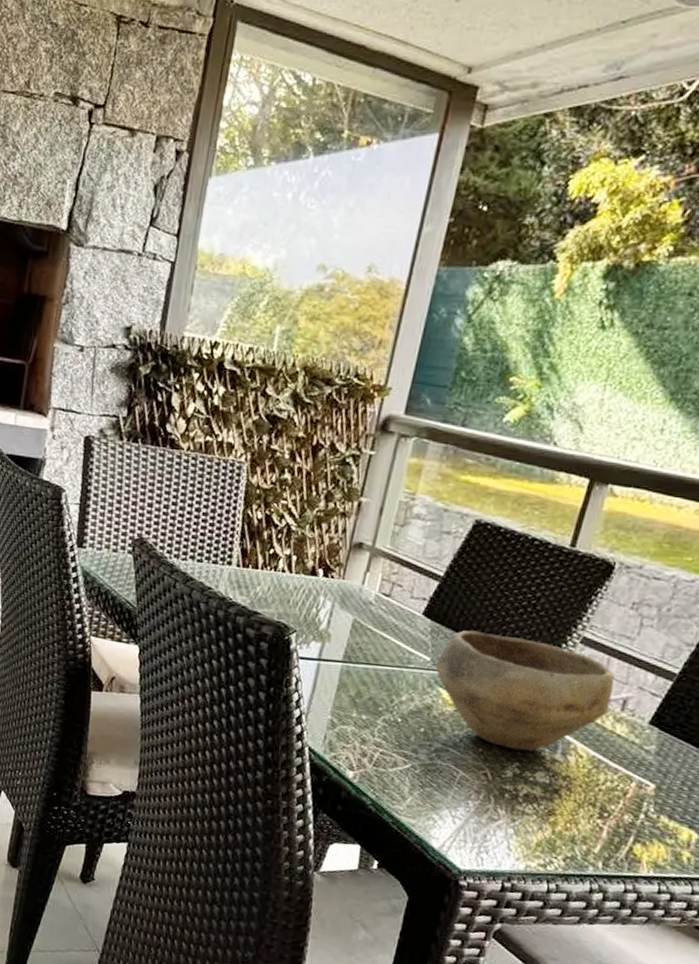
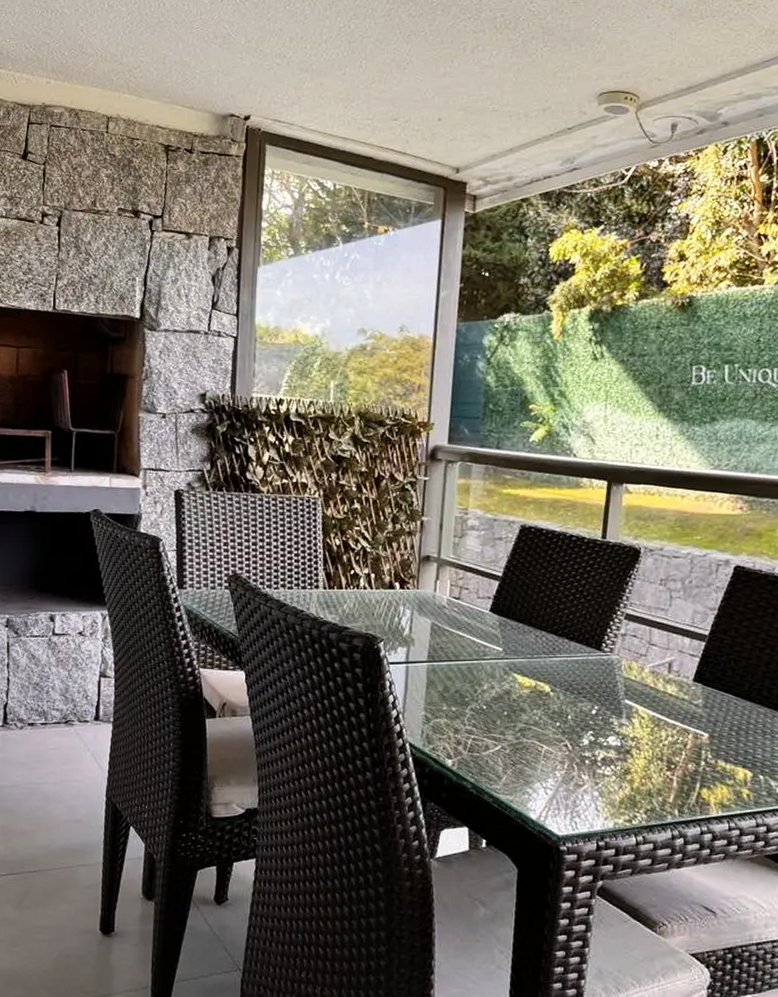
bowl: present [435,630,615,751] -> none [508,619,659,720]

